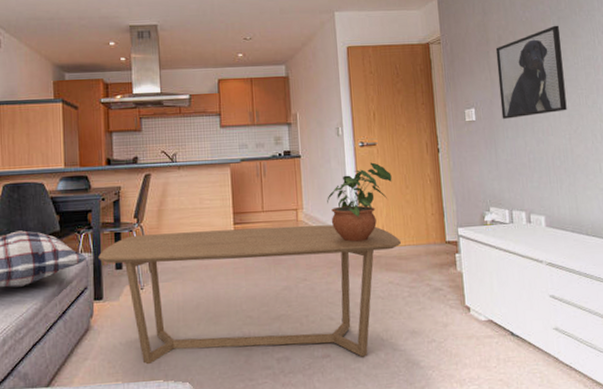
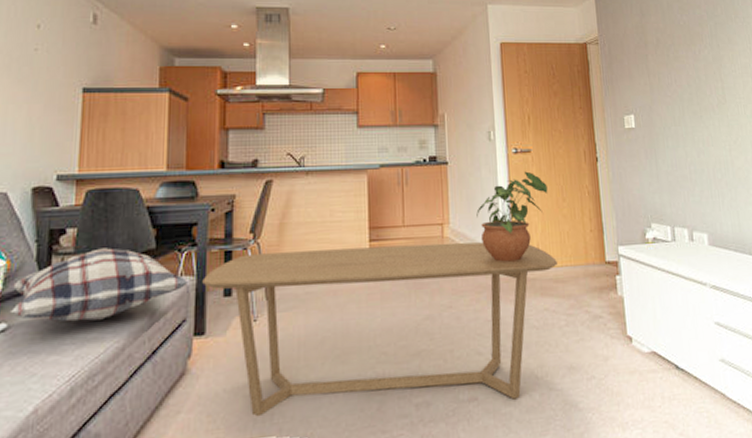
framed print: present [495,25,567,119] -> none [654,31,727,127]

